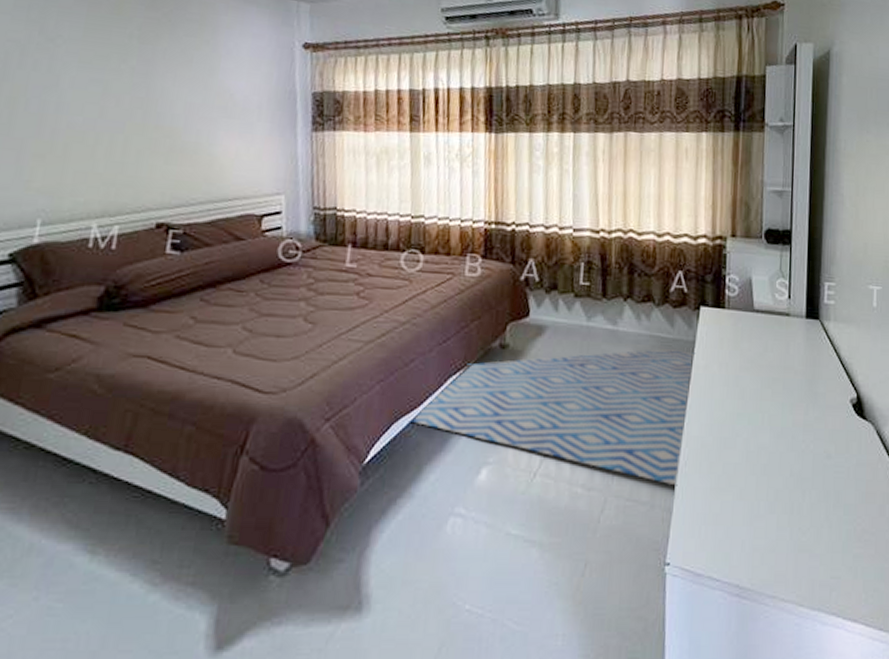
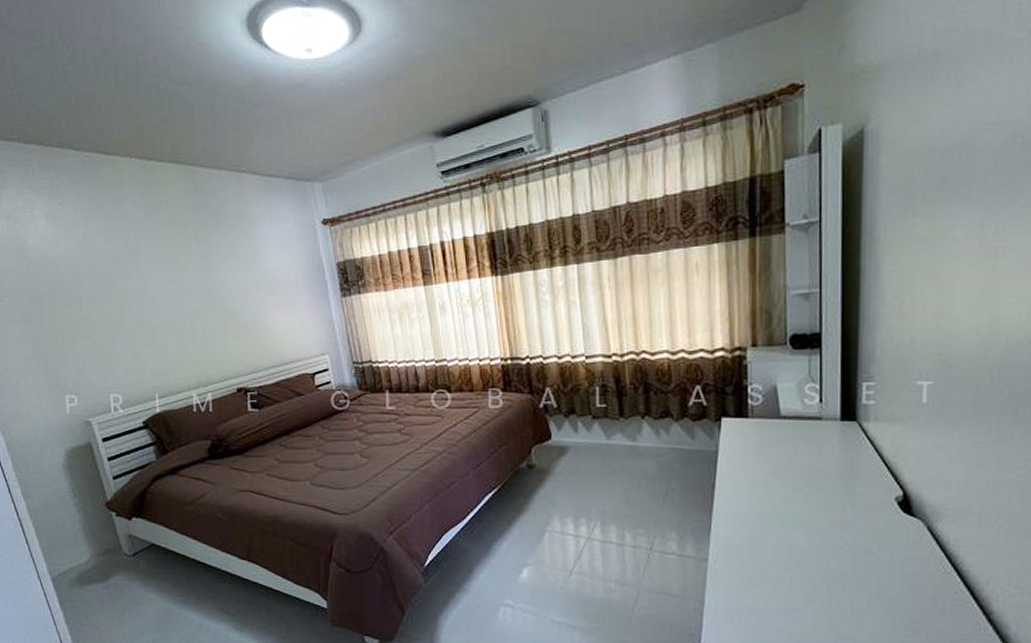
rug: present [409,349,696,486] -> none [456,460,720,581]

